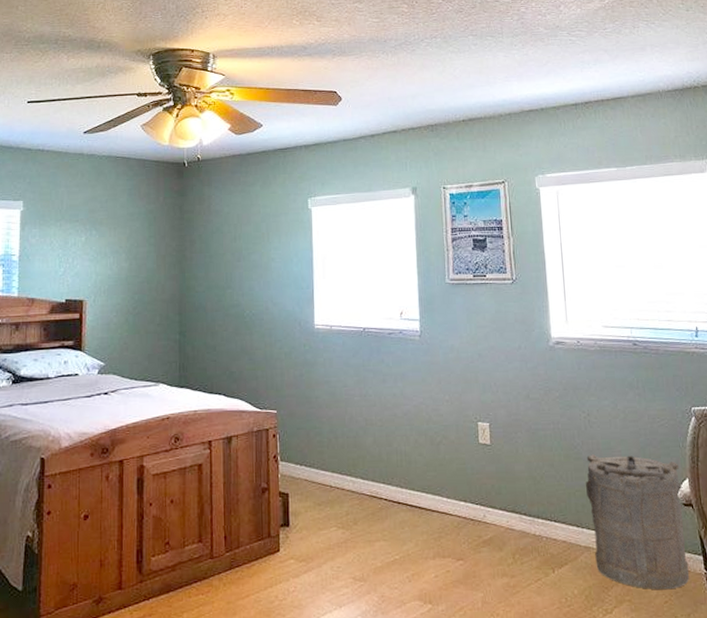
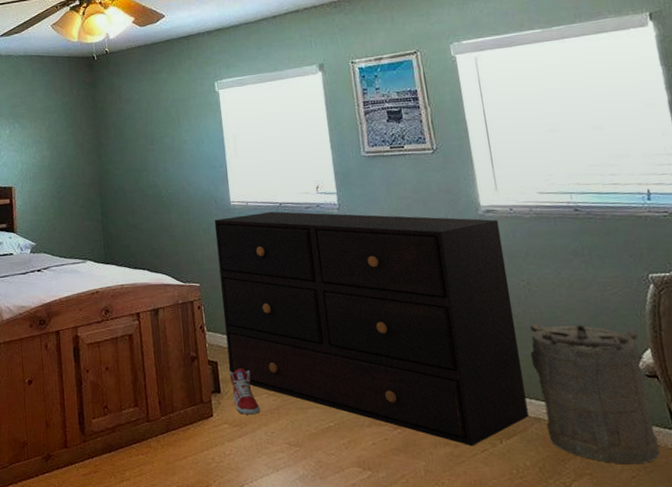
dresser: none [296,336,580,577] -> present [214,211,529,447]
sneaker: none [299,500,328,549] -> present [229,368,261,415]

